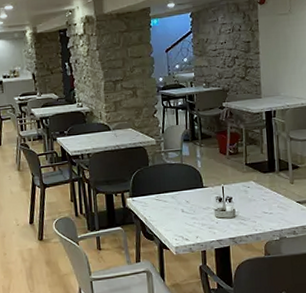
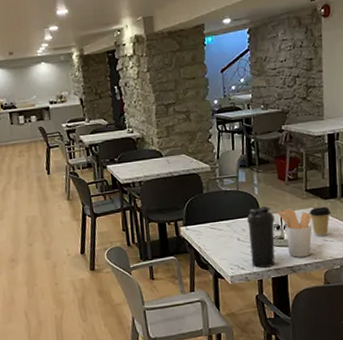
water bottle: none [191,178,218,239] -> present [247,206,275,268]
utensil holder: none [220,182,252,229] -> present [278,209,312,258]
coffee cup: none [249,180,270,209] -> present [309,206,331,237]

